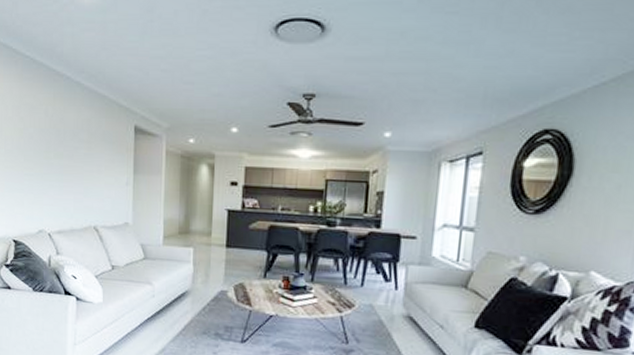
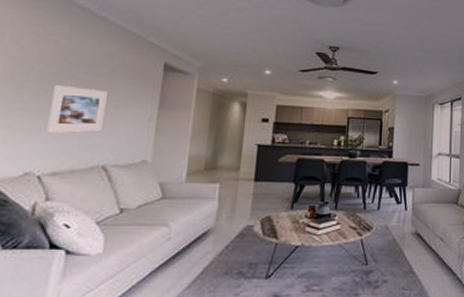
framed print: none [50,152,90,196] -> present [47,85,108,133]

